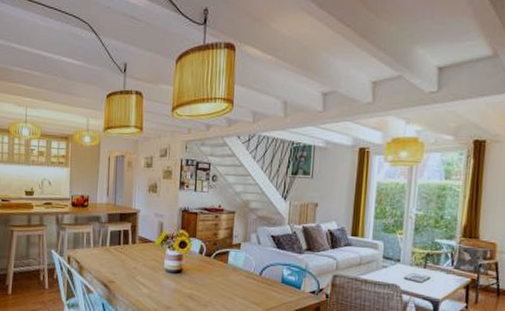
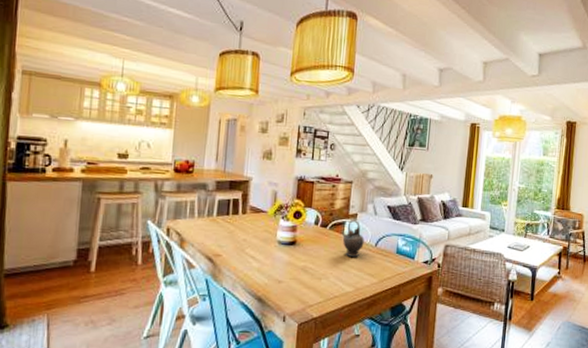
teapot: none [225,248,248,286] -> present [341,219,364,257]

